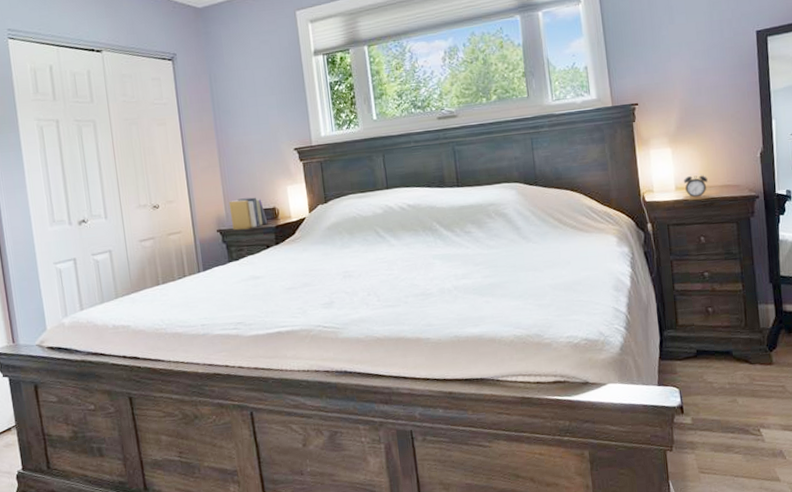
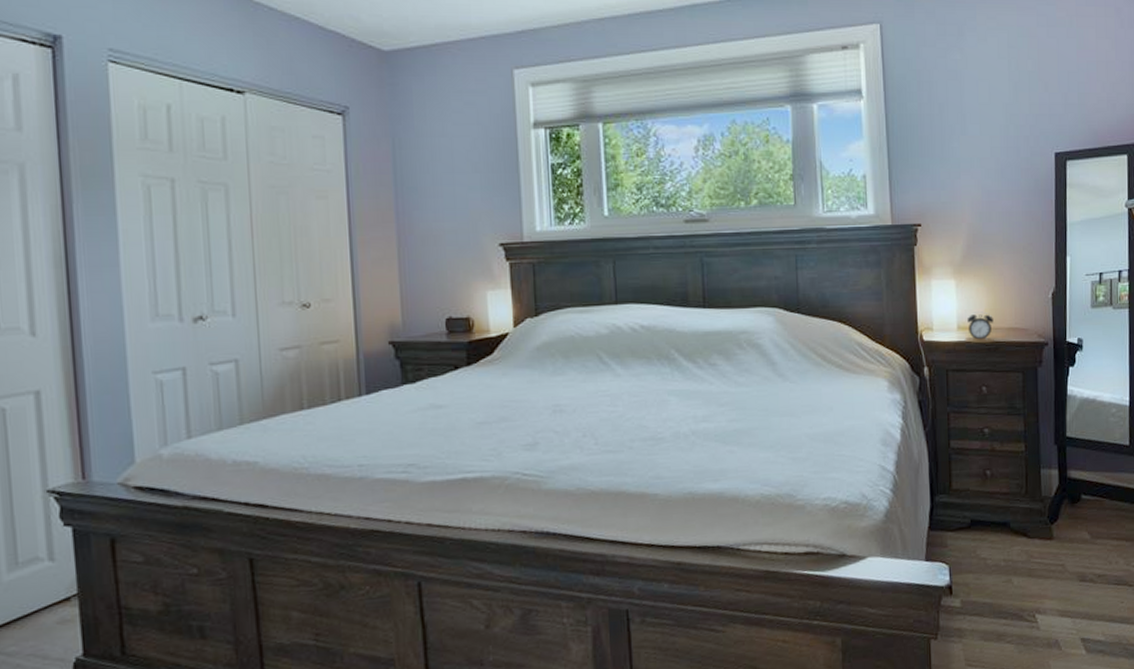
books: present [228,197,268,231] -> none [407,302,459,344]

